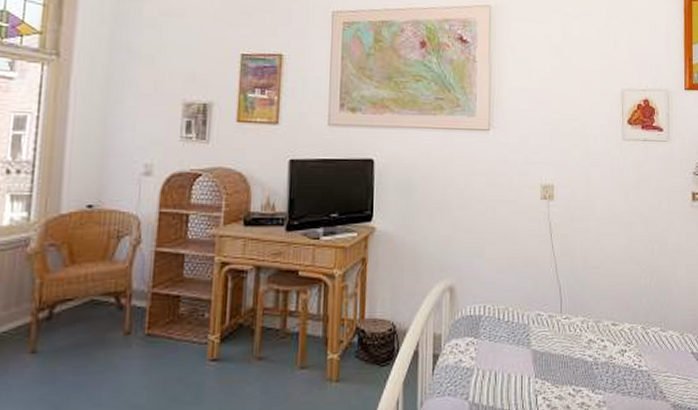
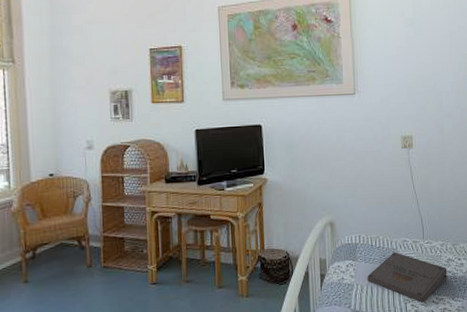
pizza box: none [491,329,587,395] -> present [367,252,447,303]

